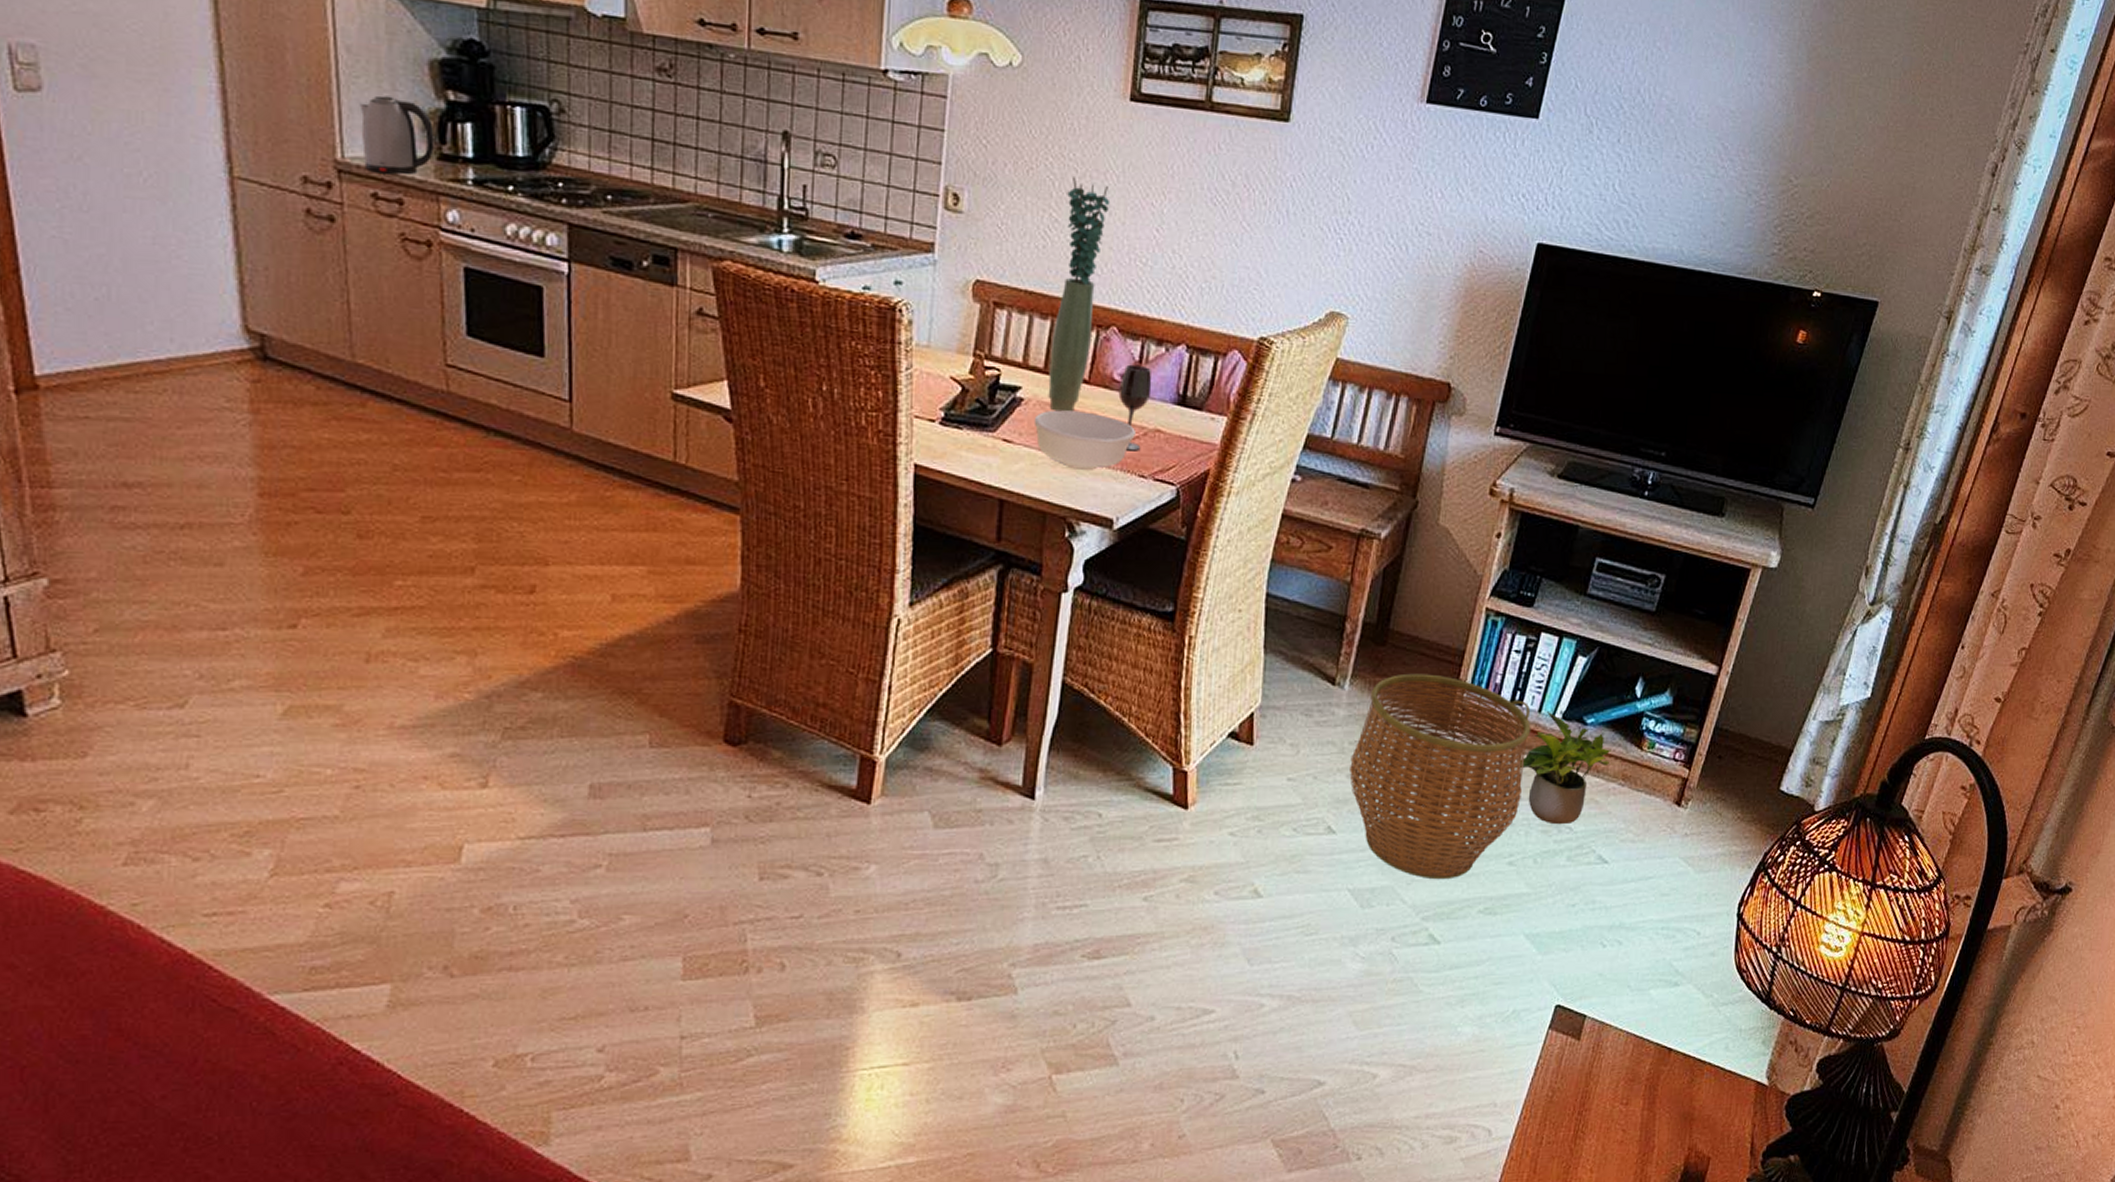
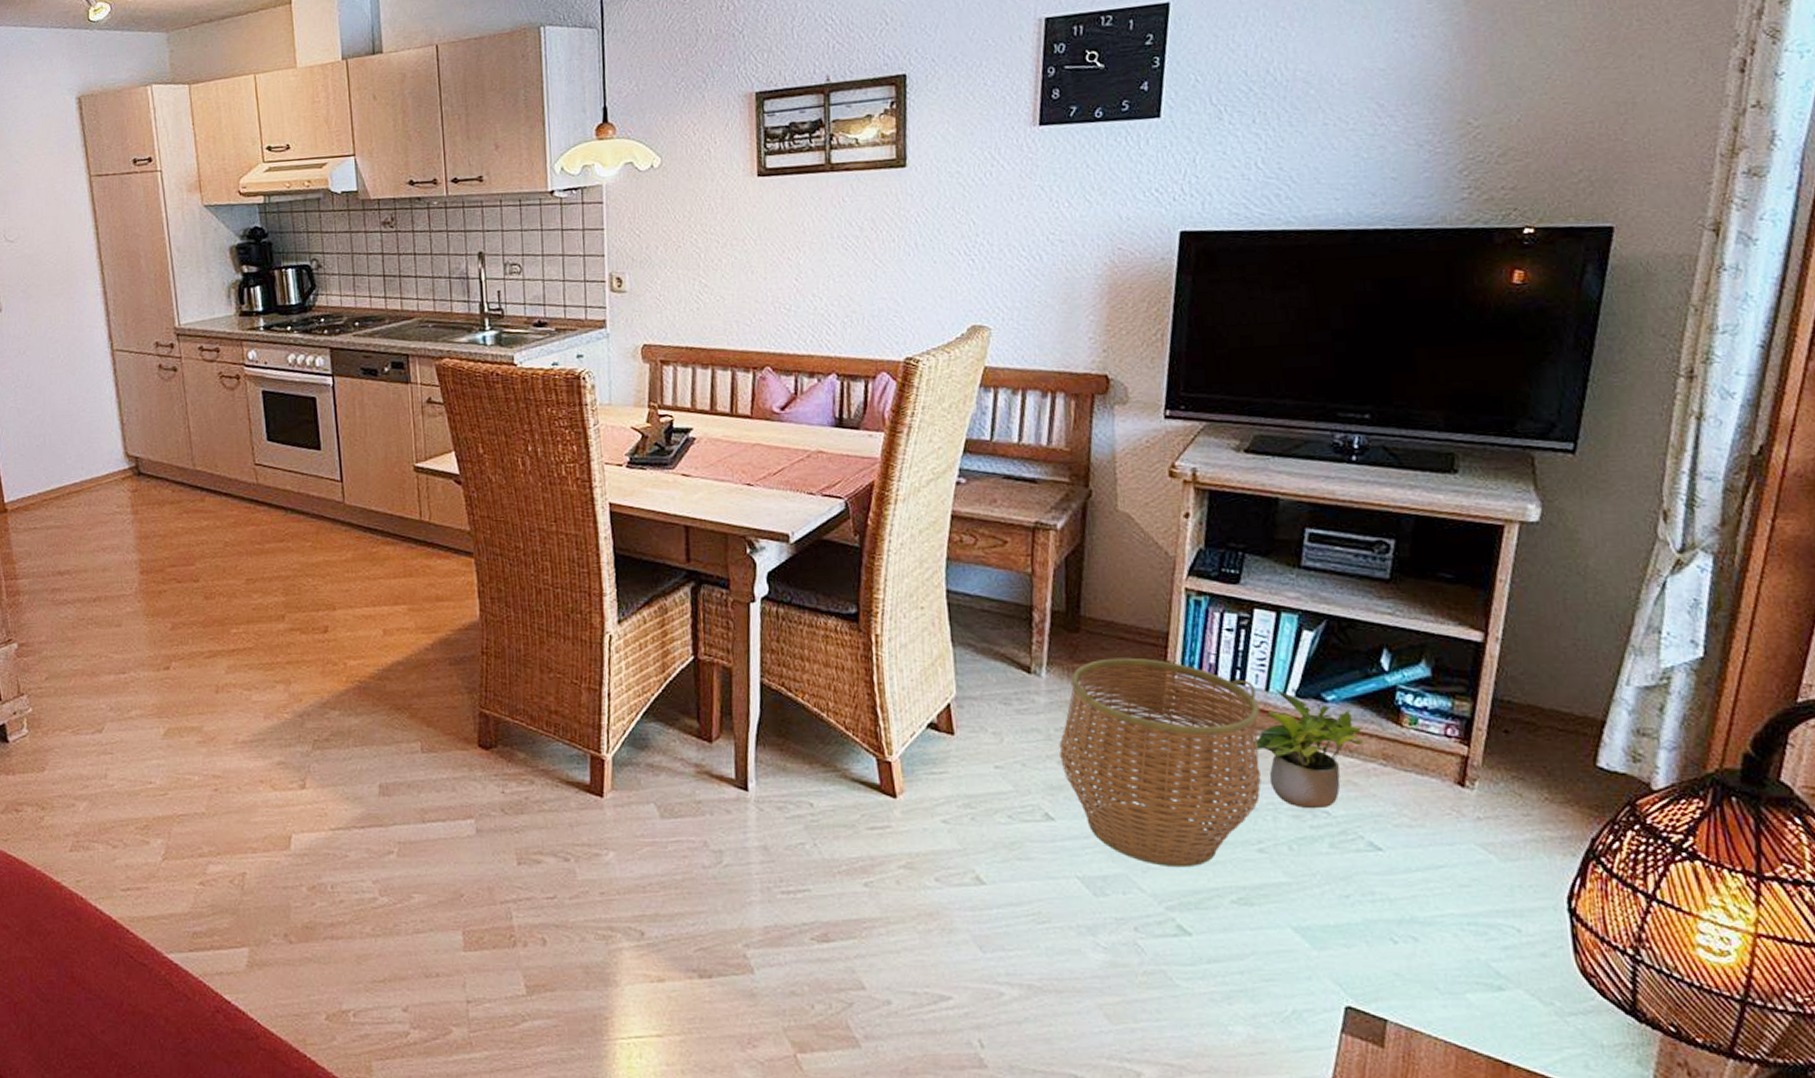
kettle: present [359,95,435,175] -> none [188,277,237,333]
bowl: present [1034,410,1136,470] -> none [706,443,800,494]
vase: present [1048,177,1111,412] -> none [712,247,751,446]
wine glass: present [1118,364,1152,451] -> none [779,396,810,473]

